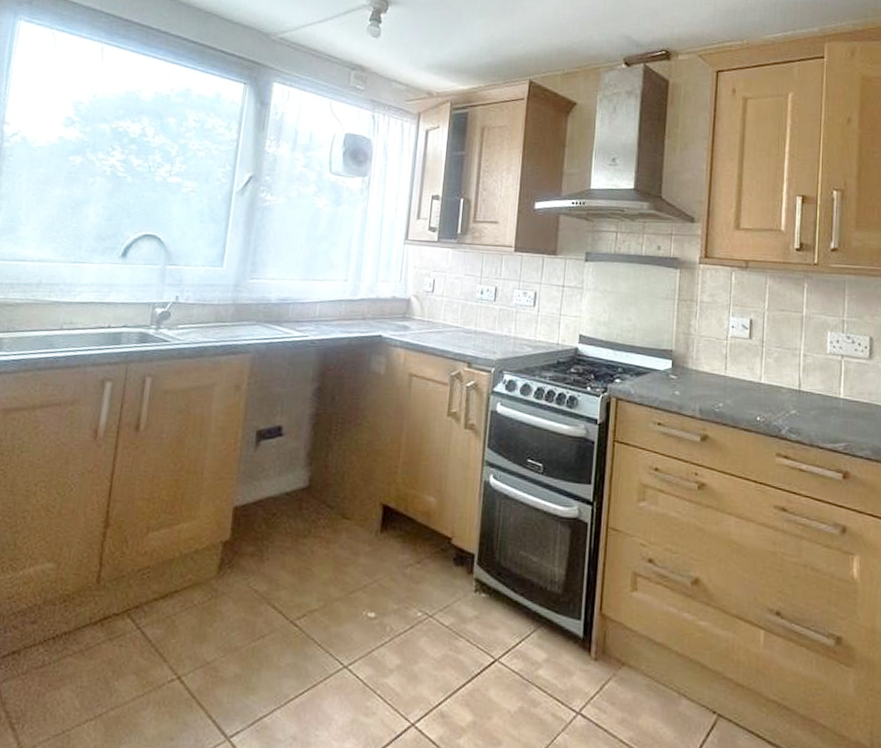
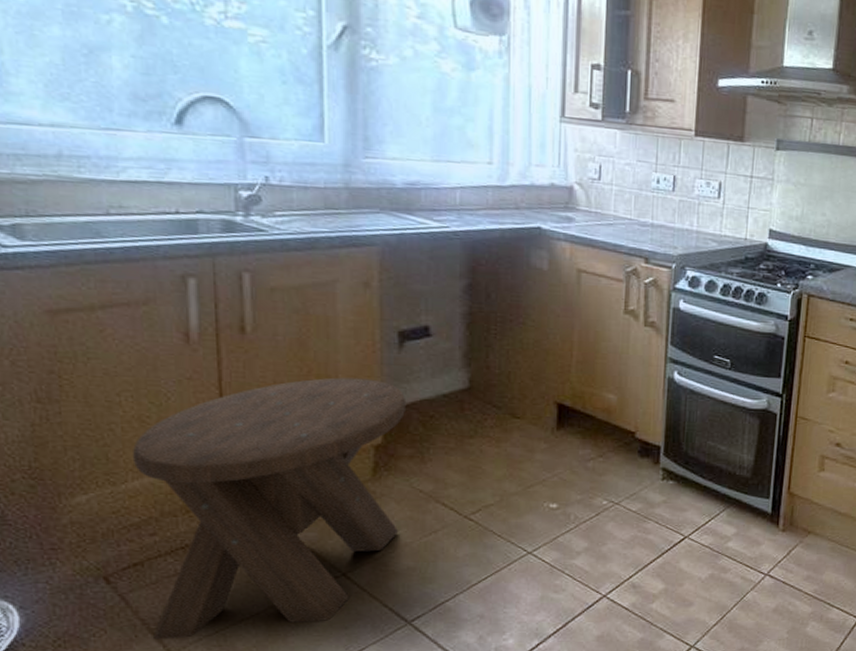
music stool: none [11,473,255,737] -> present [133,377,405,640]

